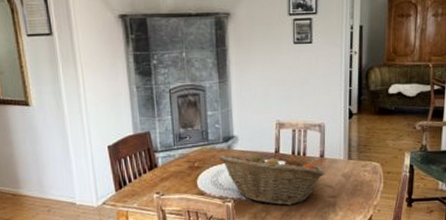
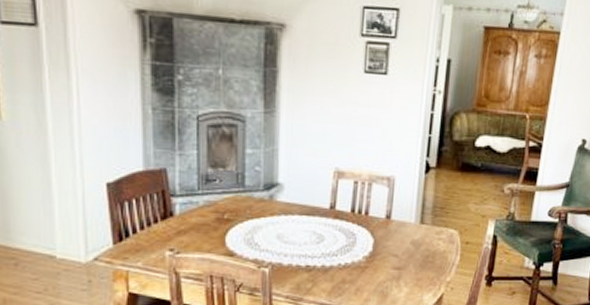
fruit basket: present [218,151,325,206] -> none [256,205,391,276]

